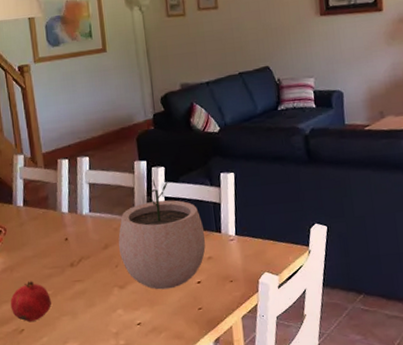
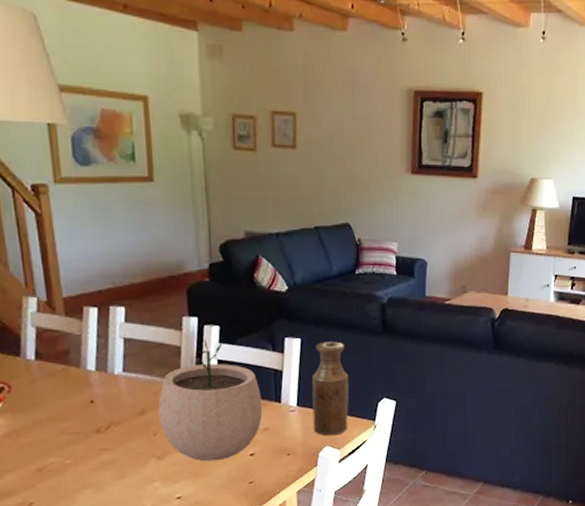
fruit: present [10,281,51,323] -> none [15,448,70,495]
bottle: none [247,173,284,263] -> present [311,341,349,436]

